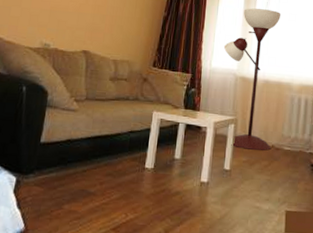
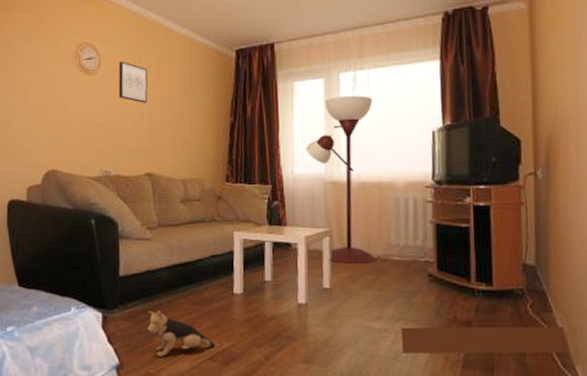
plush toy: none [58,178,121,225] -> present [147,310,216,357]

